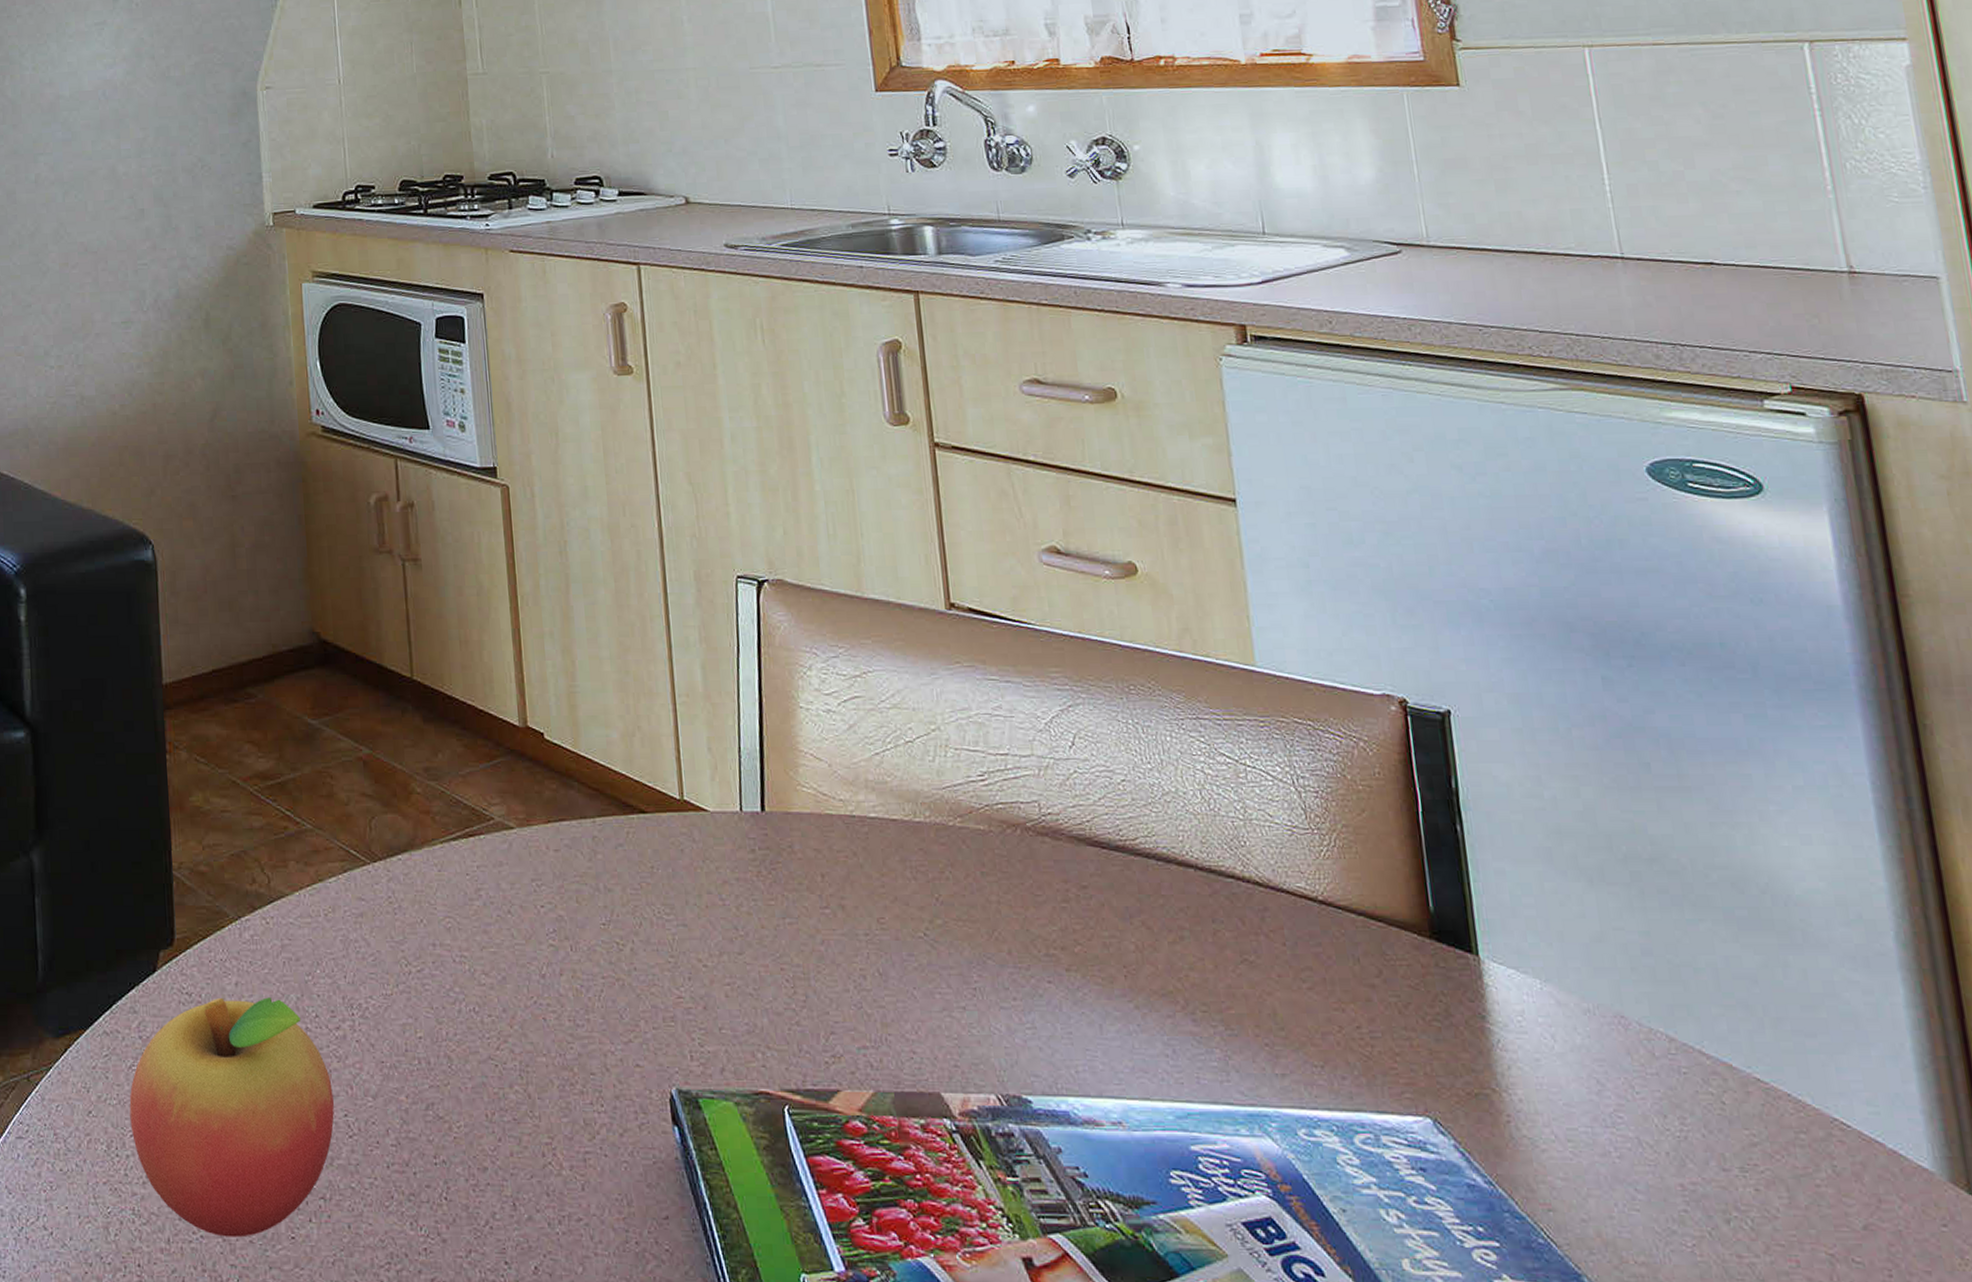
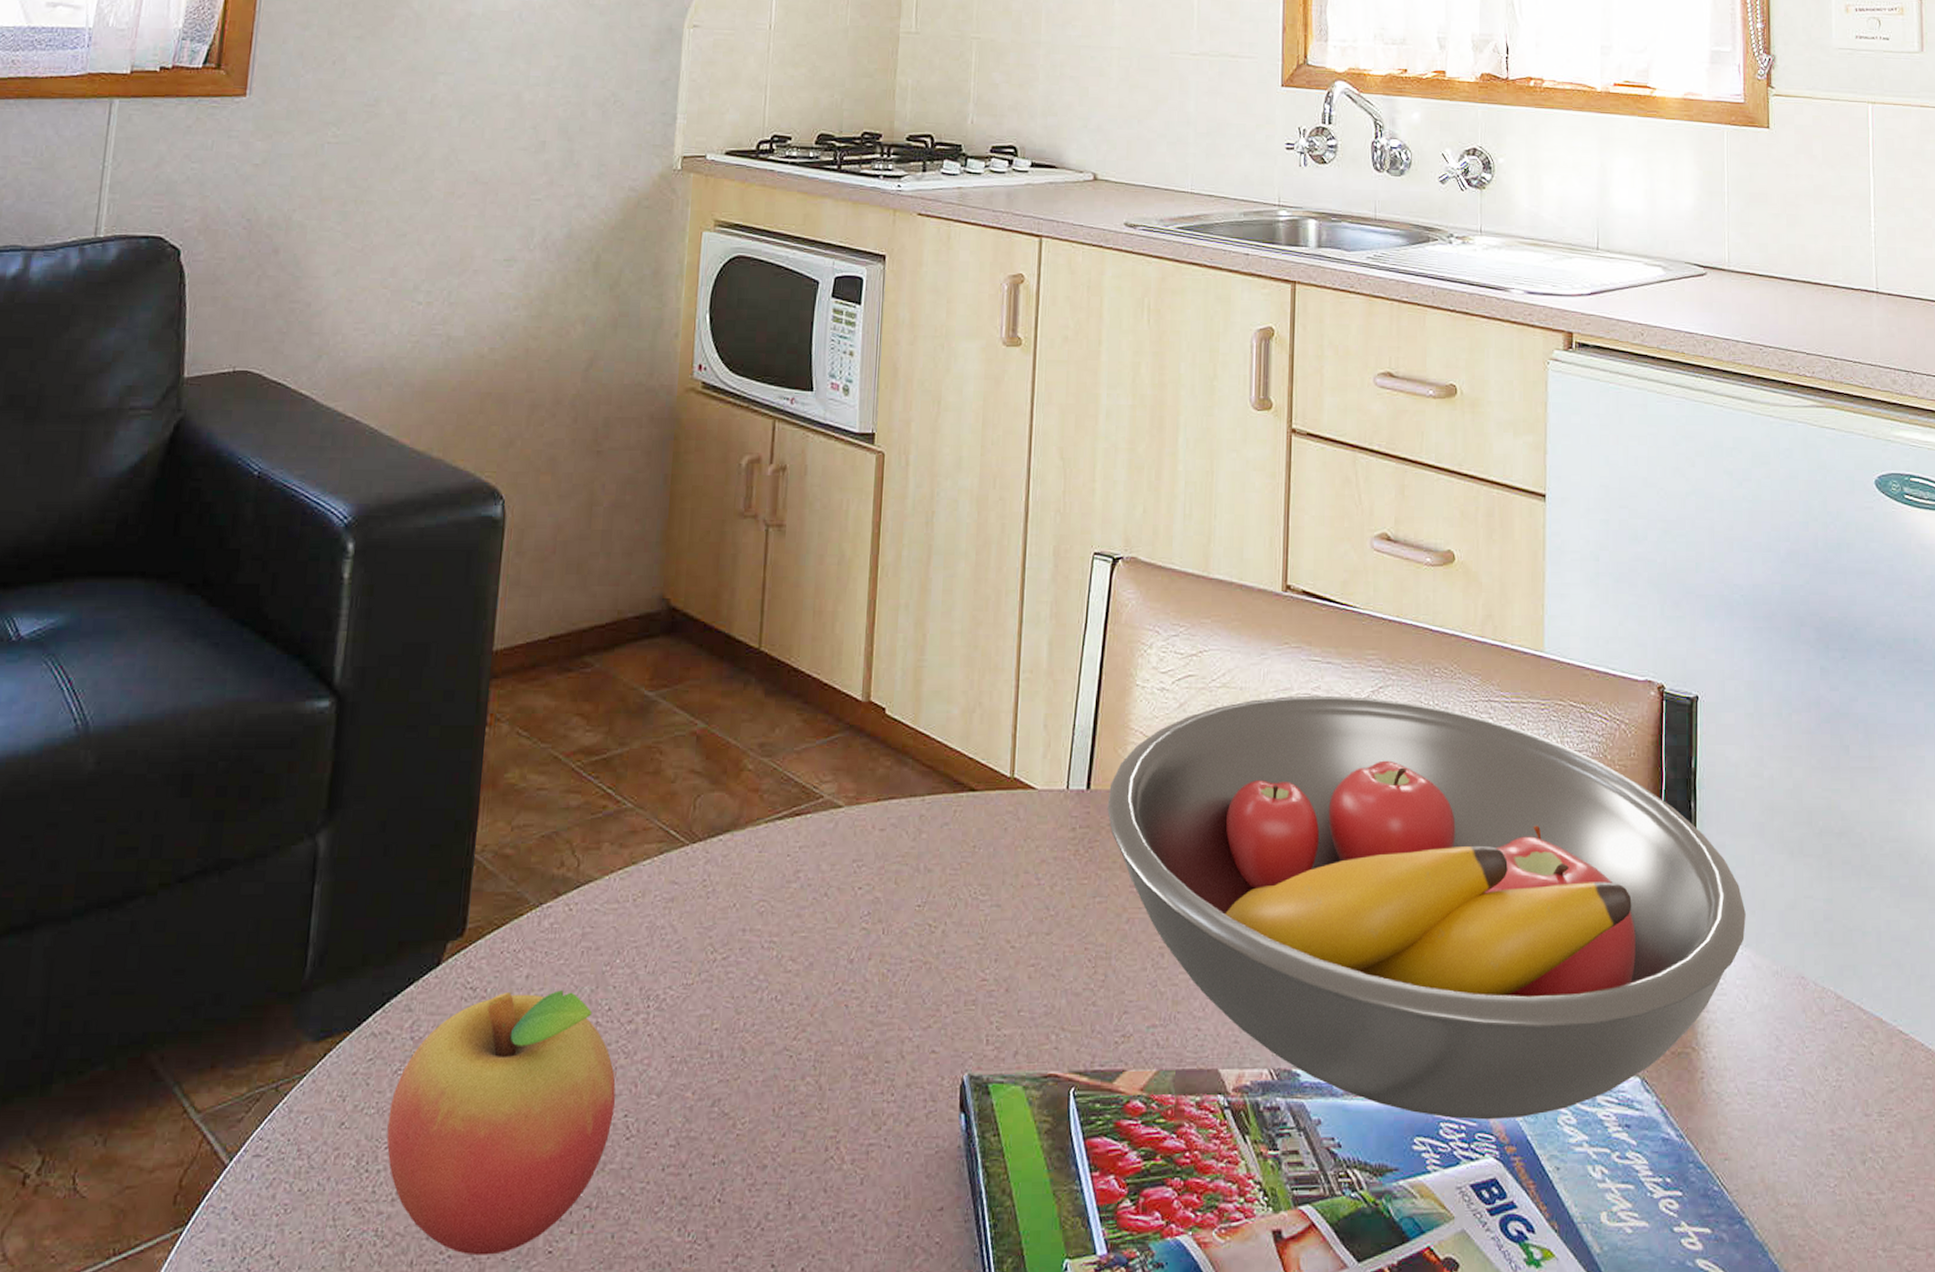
fruit bowl: none [785,715,1543,1156] -> present [1107,695,1746,1120]

